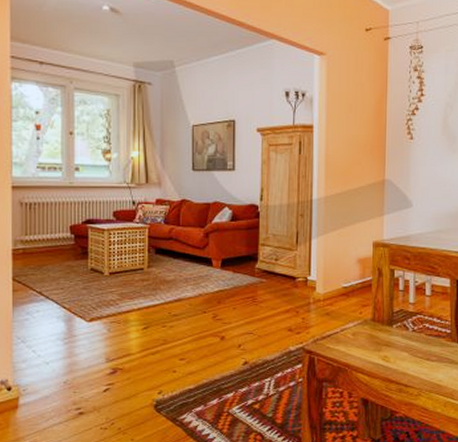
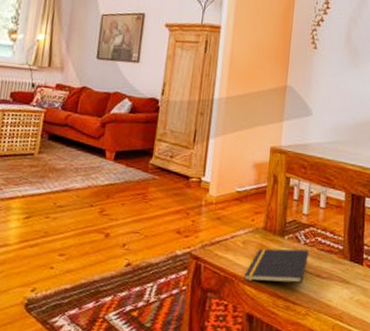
notepad: none [357,336,418,369] -> present [244,248,309,283]

